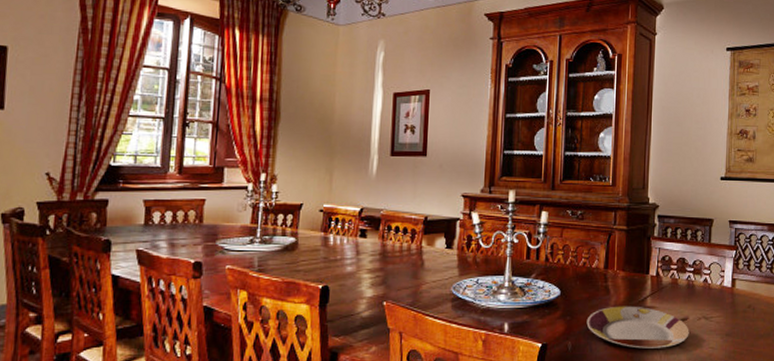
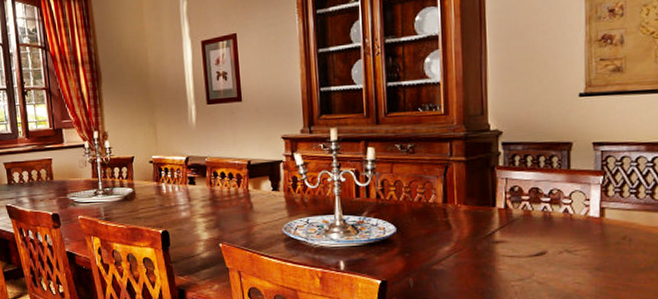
plate: present [586,306,689,350] -> none [427,240,549,286]

